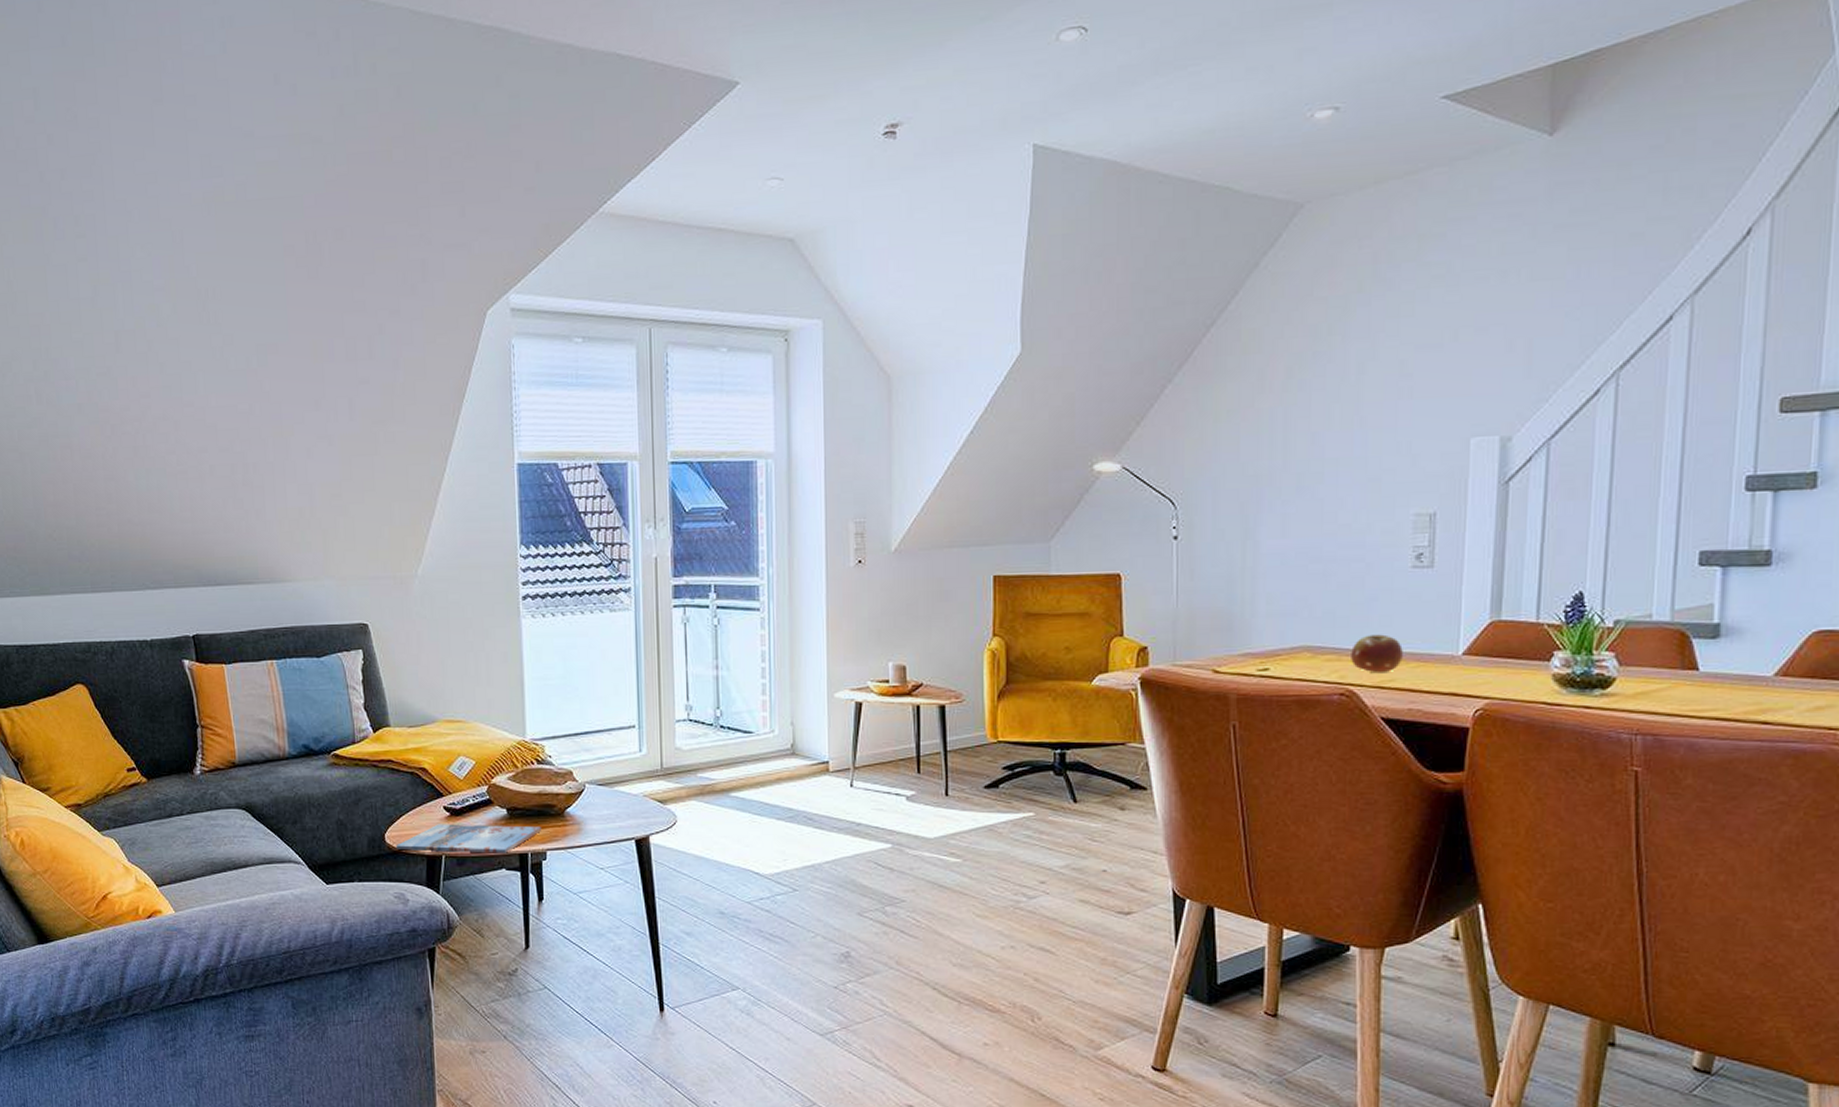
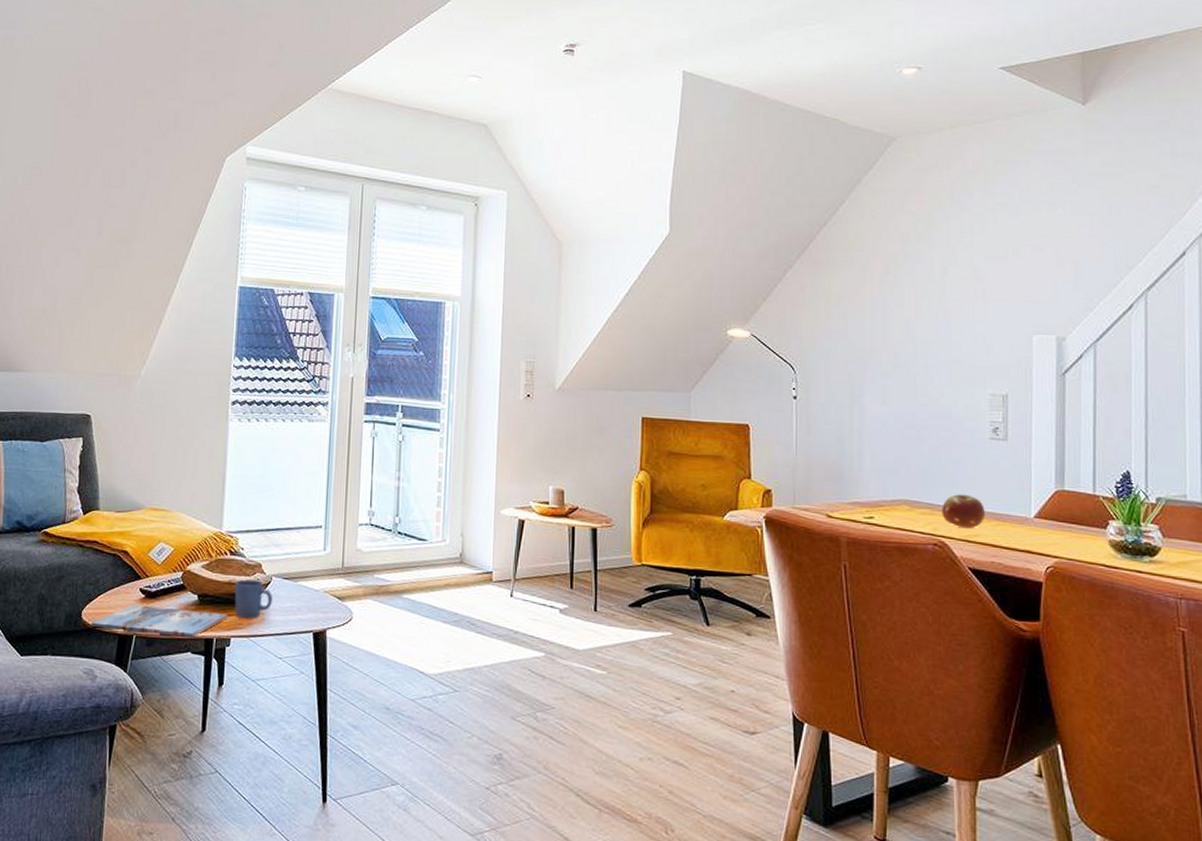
mug: none [545,789,588,830] -> present [234,579,272,620]

